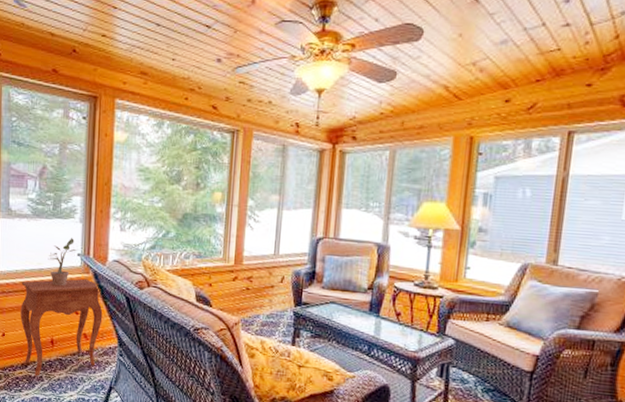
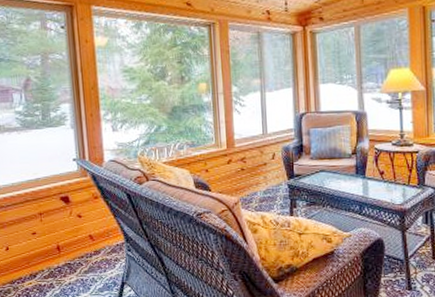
side table: present [20,278,103,377] -> none [19,182,107,284]
potted plant: present [48,238,78,286] -> none [43,144,73,193]

